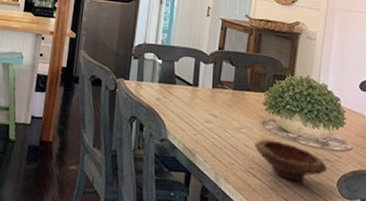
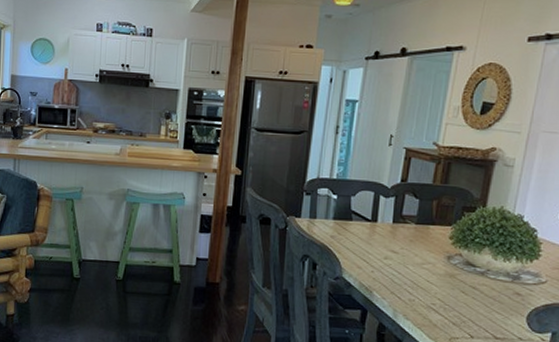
bowl: present [255,139,328,182] -> none [438,274,518,316]

